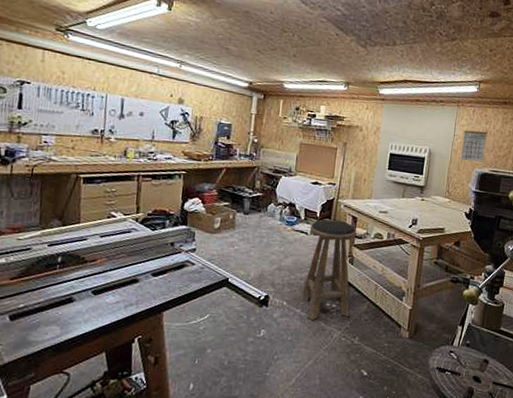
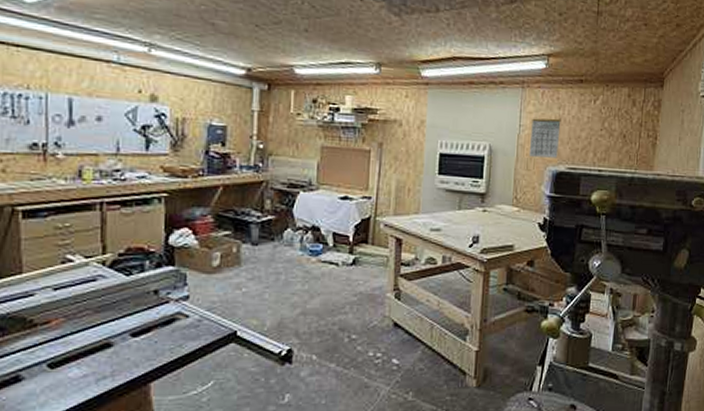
stool: present [300,219,357,321] -> none [334,244,403,377]

